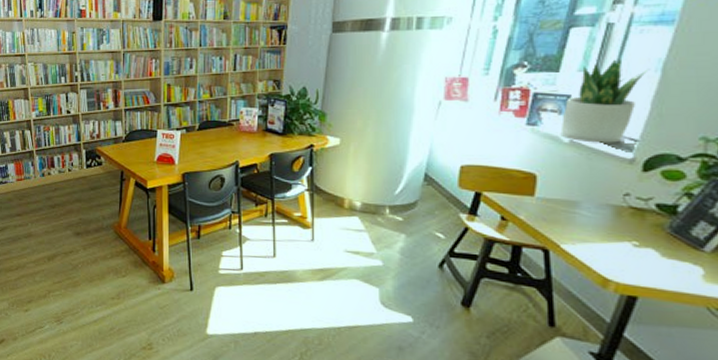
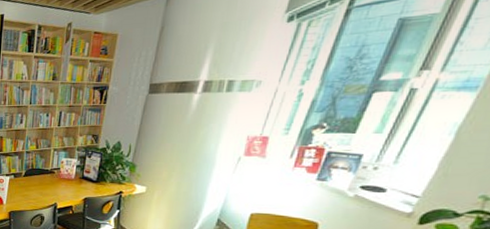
planter: present [560,59,649,143] -> none [346,122,443,199]

